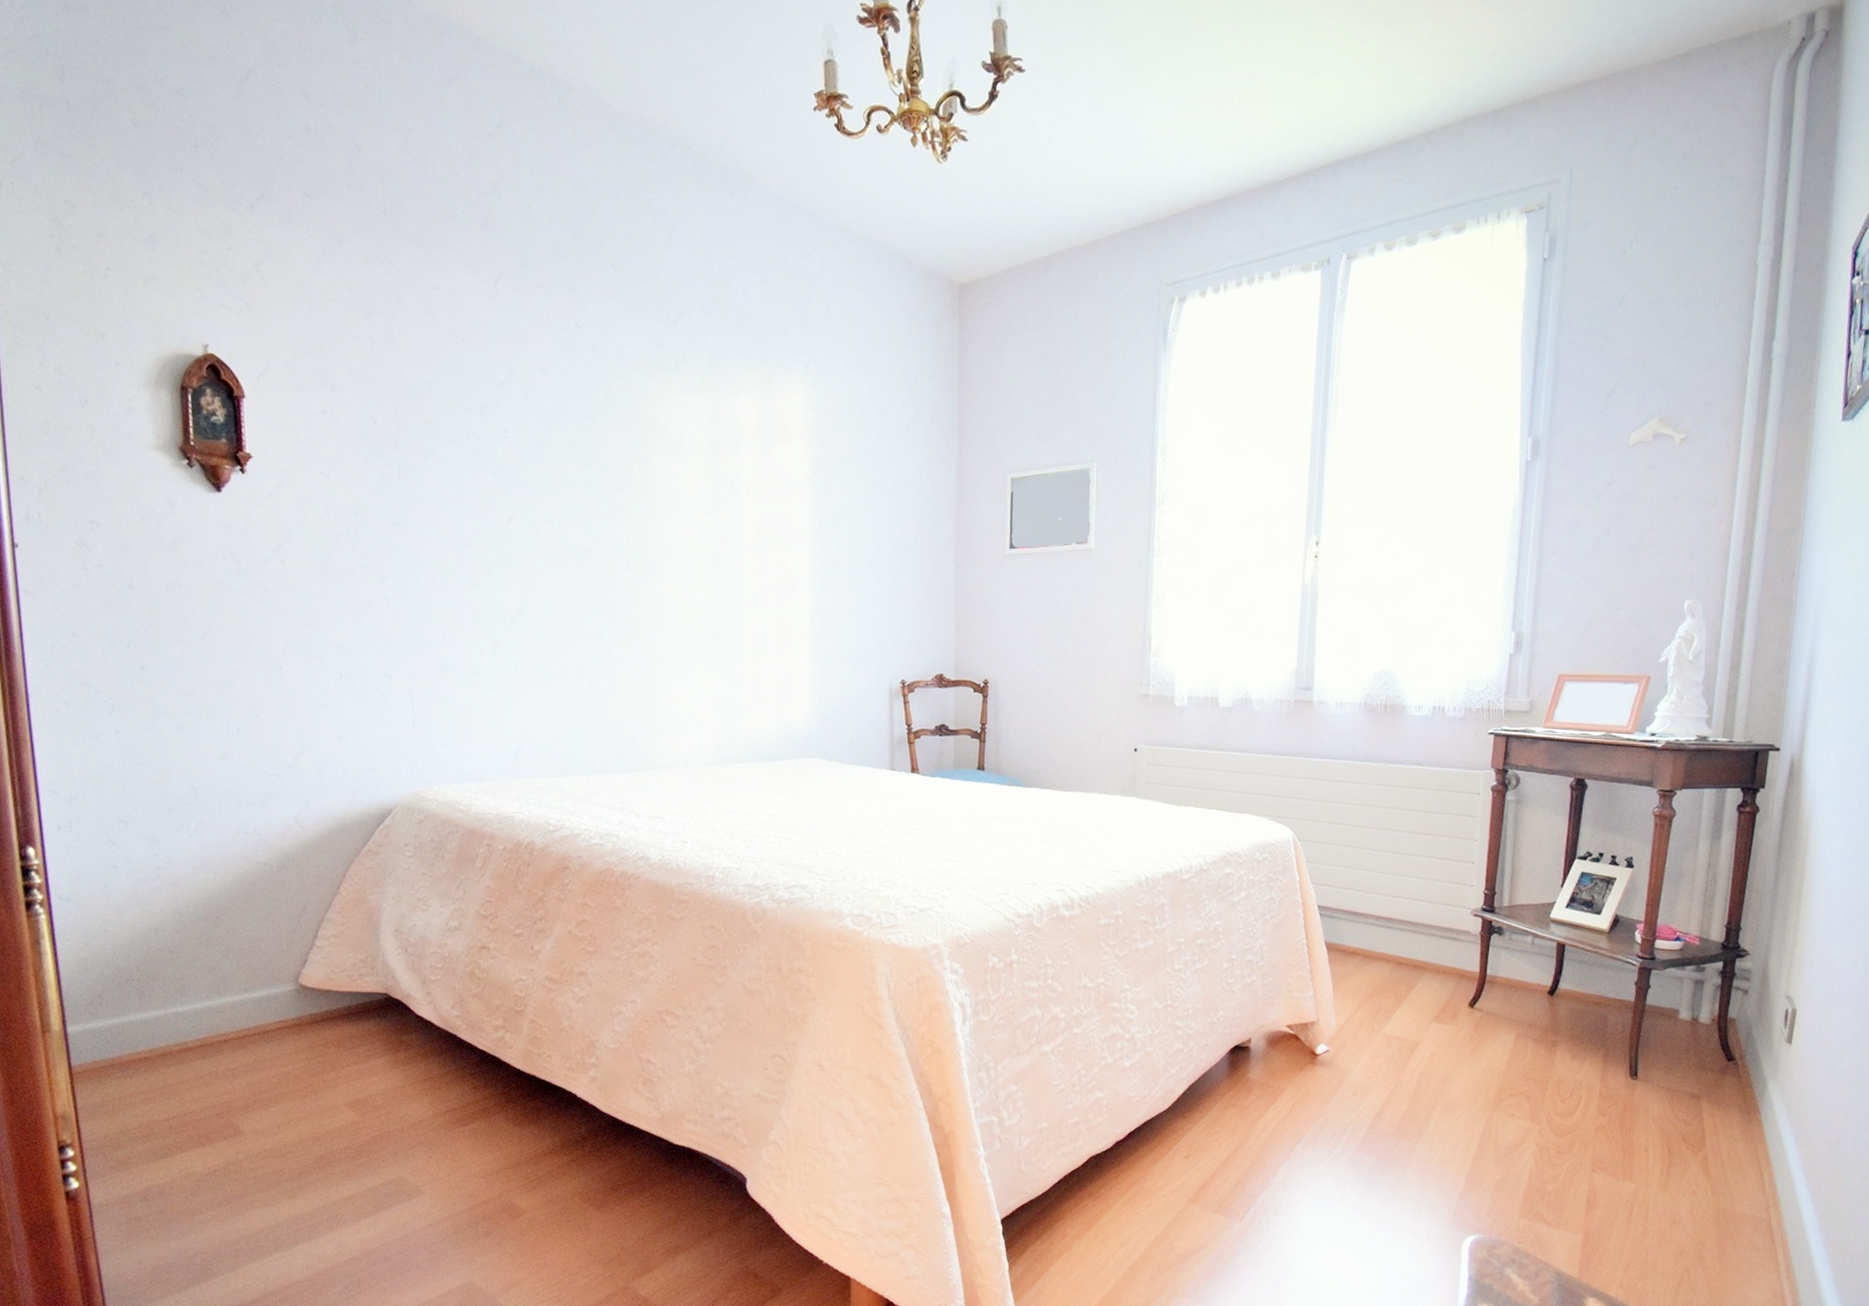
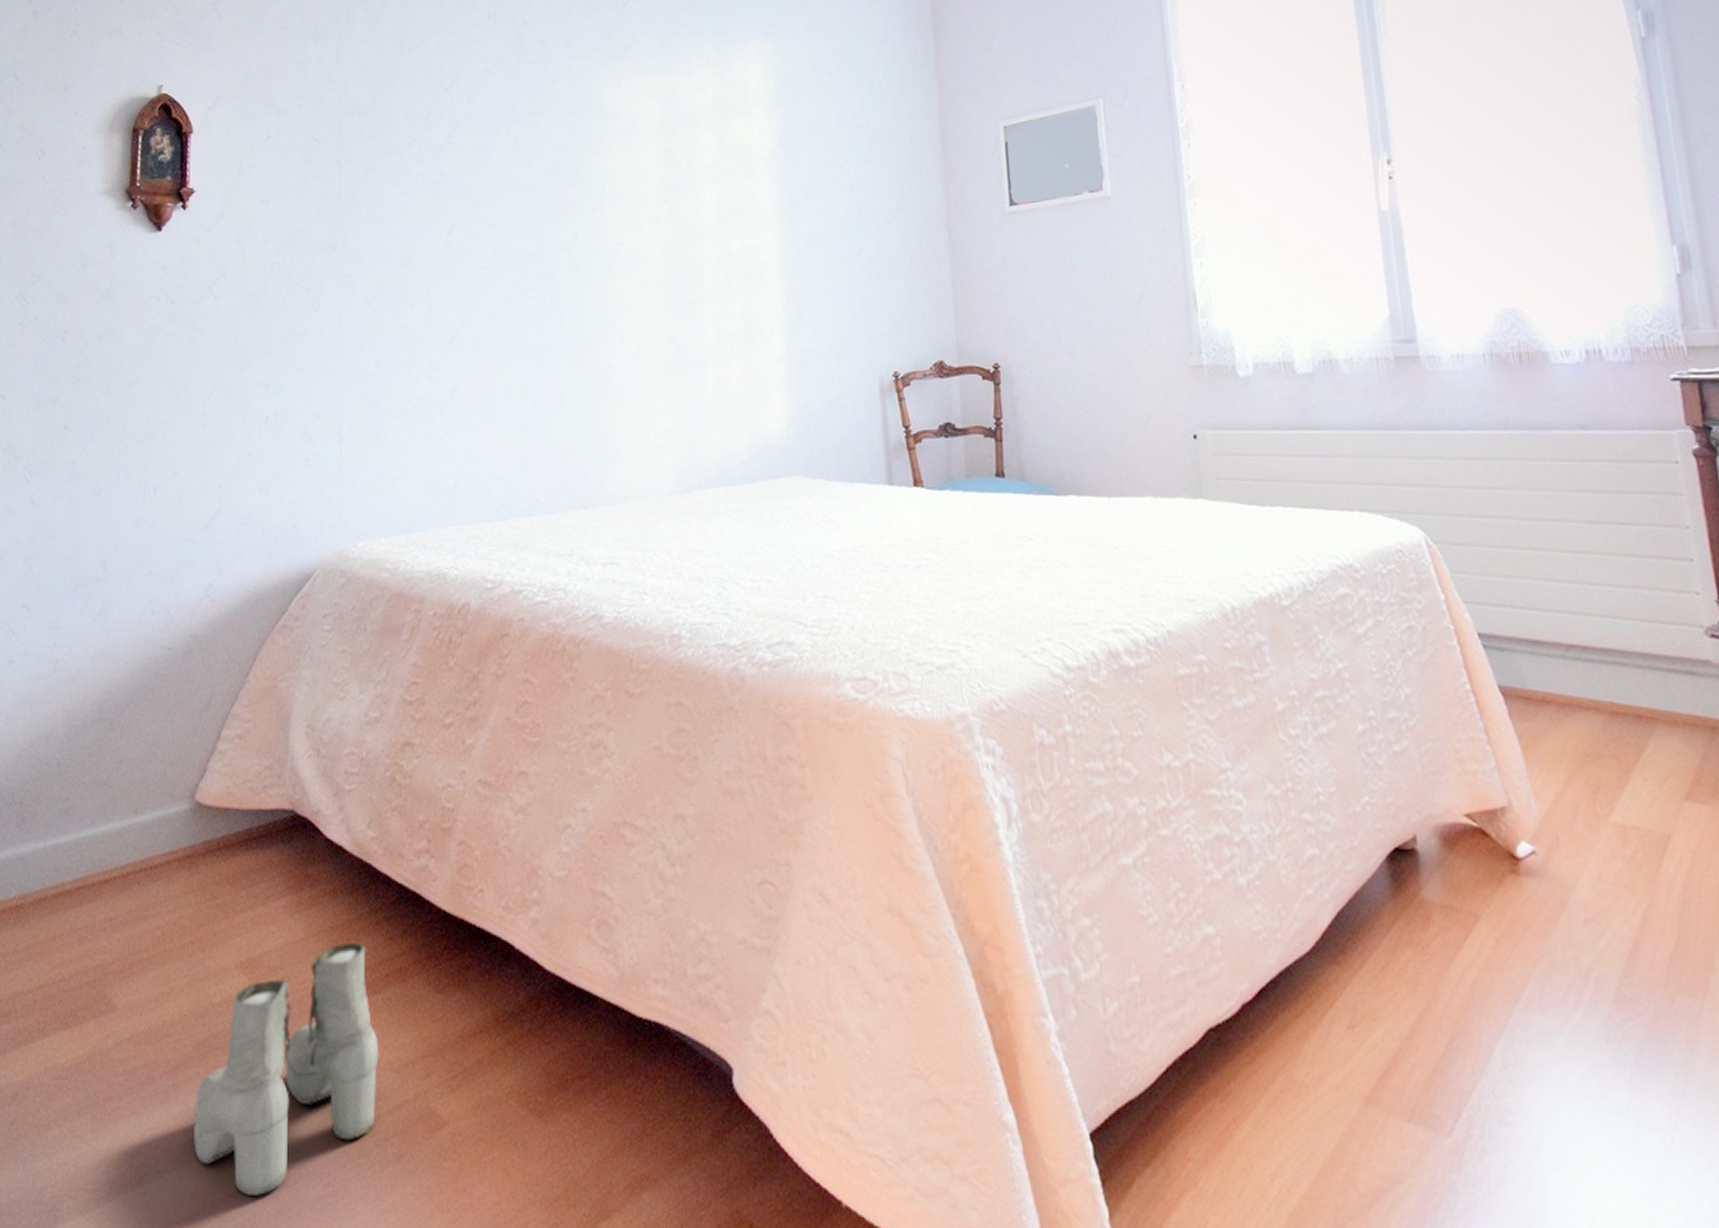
boots: none [317,1090,469,1259] -> present [193,942,379,1196]

